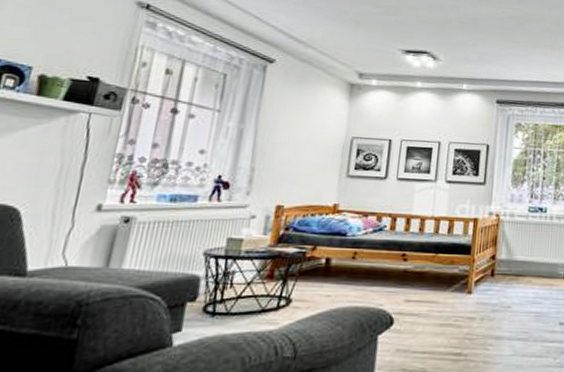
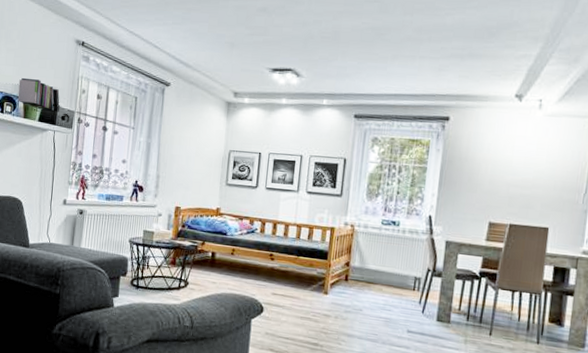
books: none [28,42,104,89] -> present [17,77,60,112]

